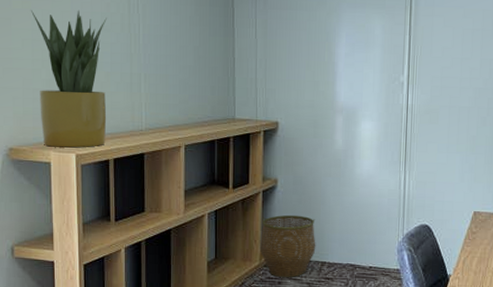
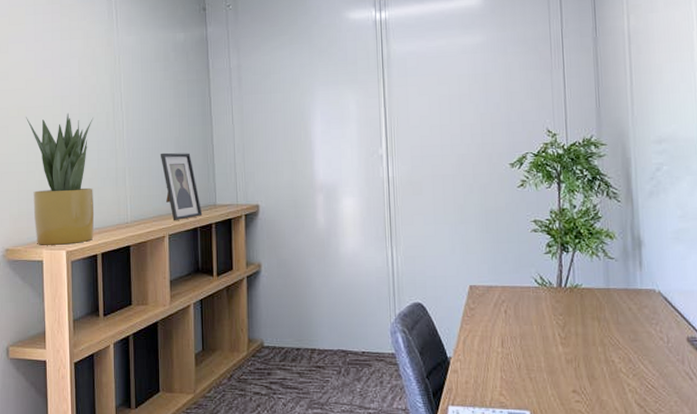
picture frame: none [178,61,221,132] -> present [160,152,203,221]
basket: present [260,214,316,277] -> none [247,300,305,367]

